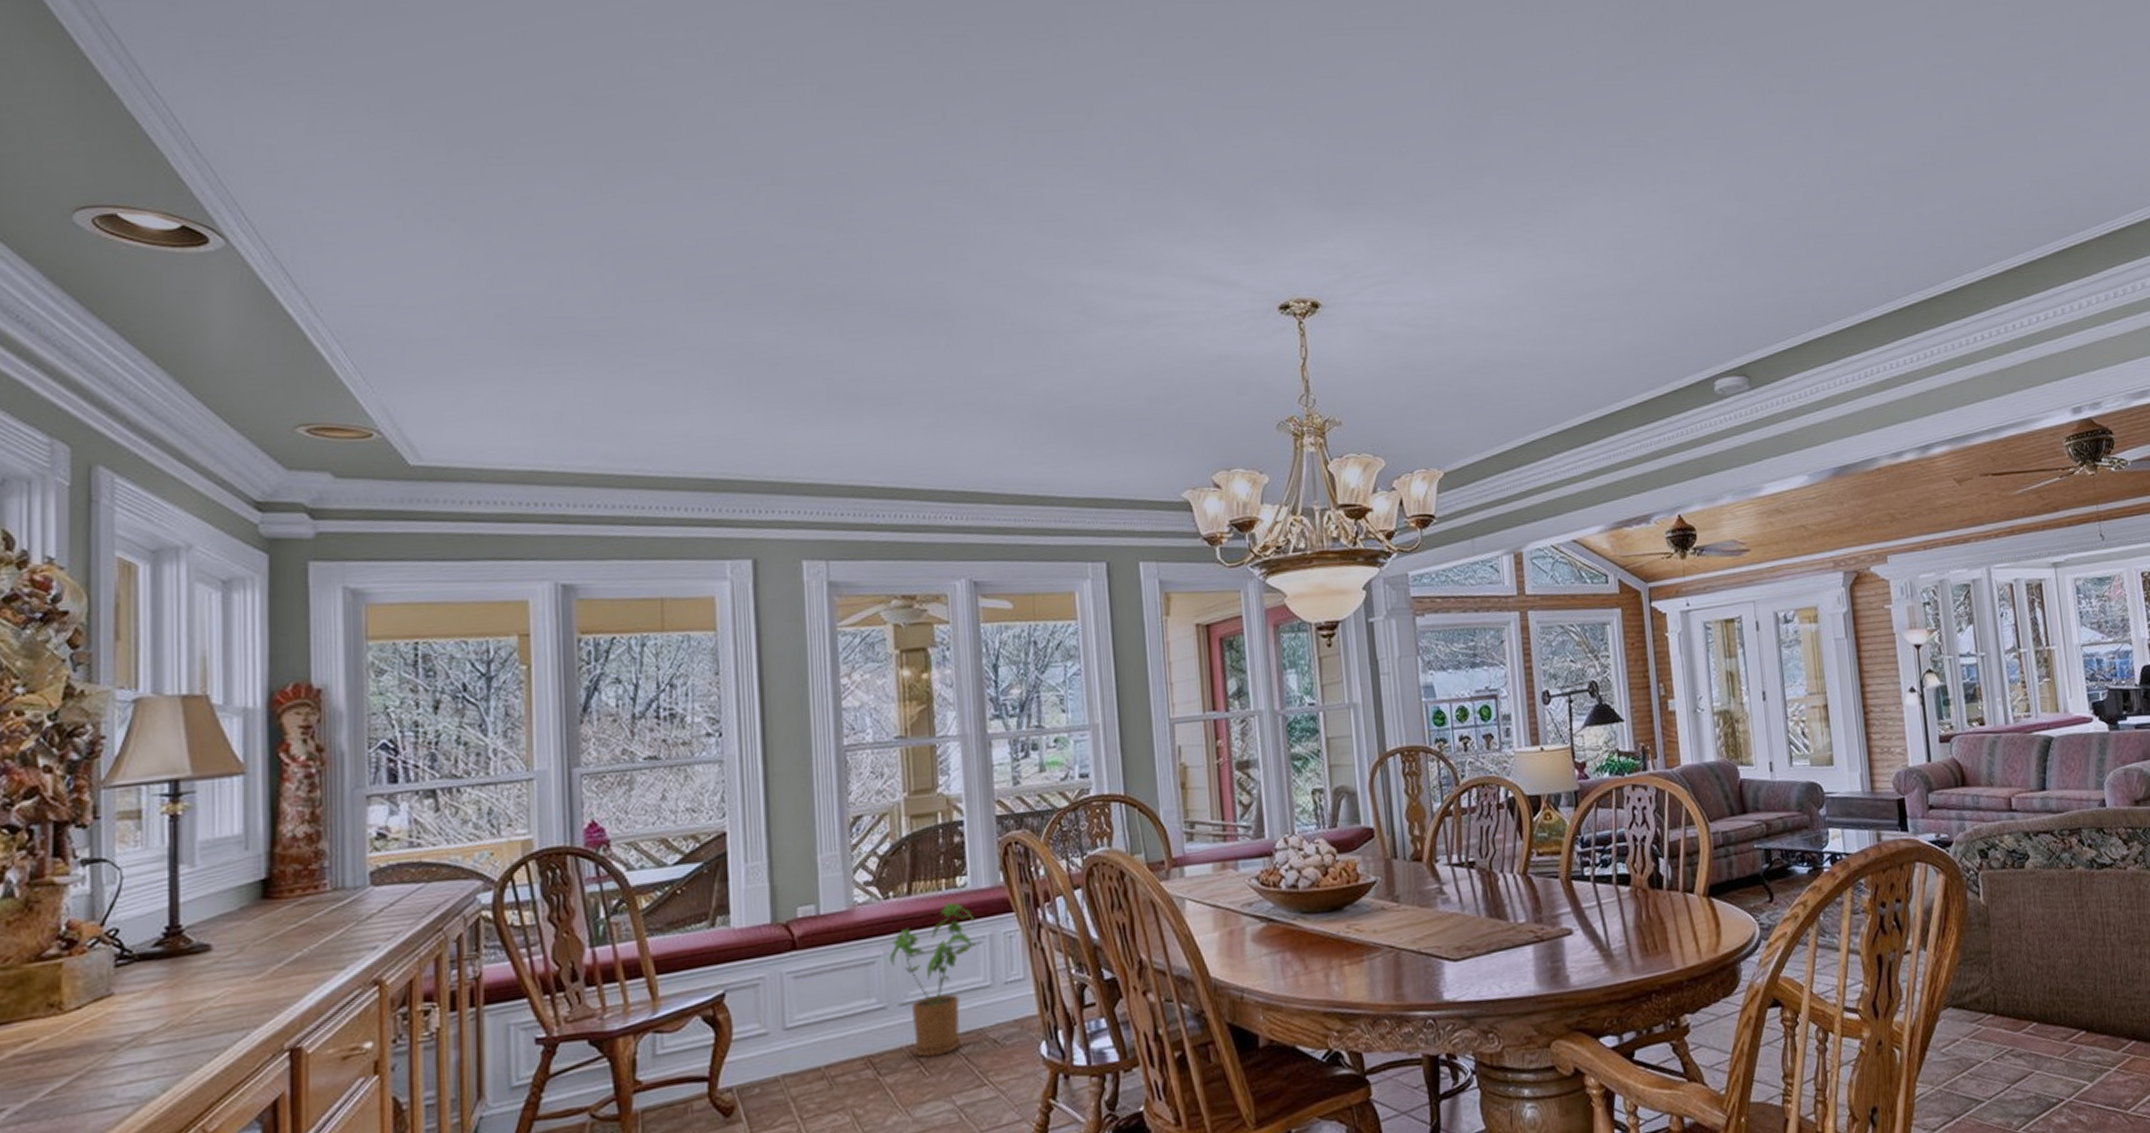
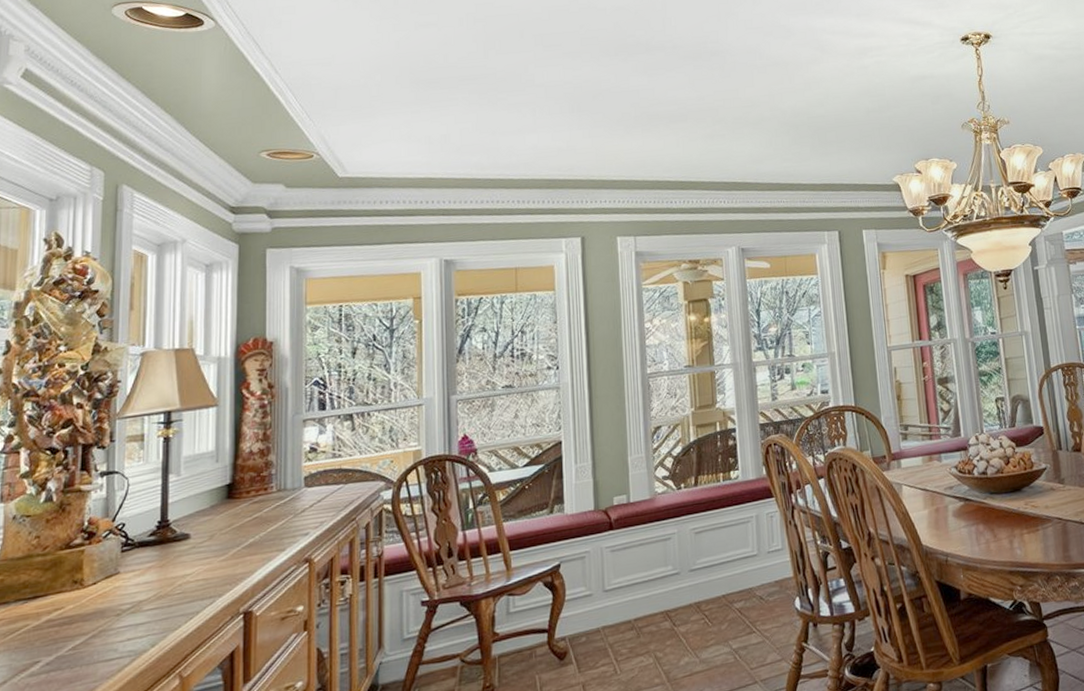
house plant: present [889,902,975,1057] -> none [681,491,745,612]

